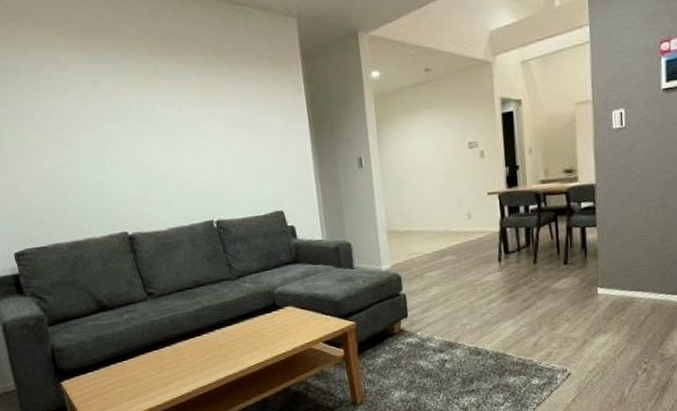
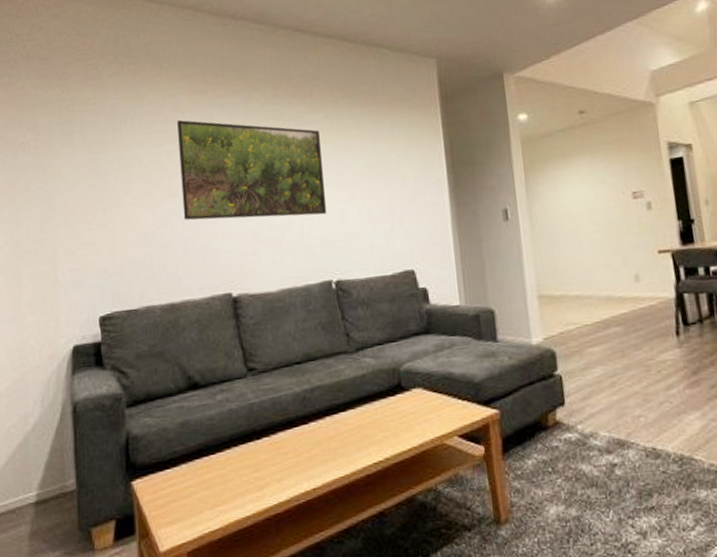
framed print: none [61,75,205,169] -> present [177,119,327,220]

